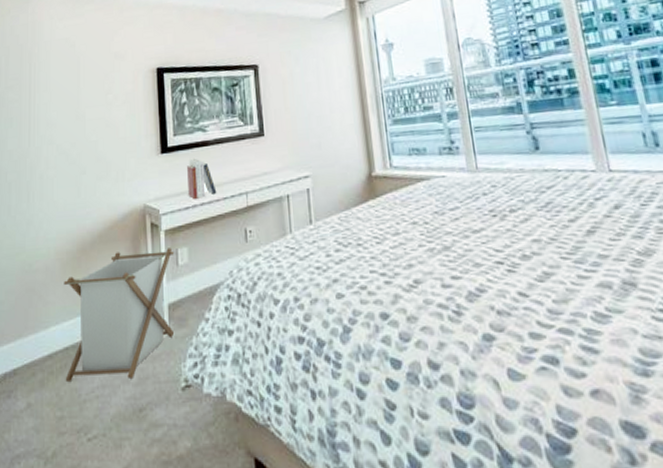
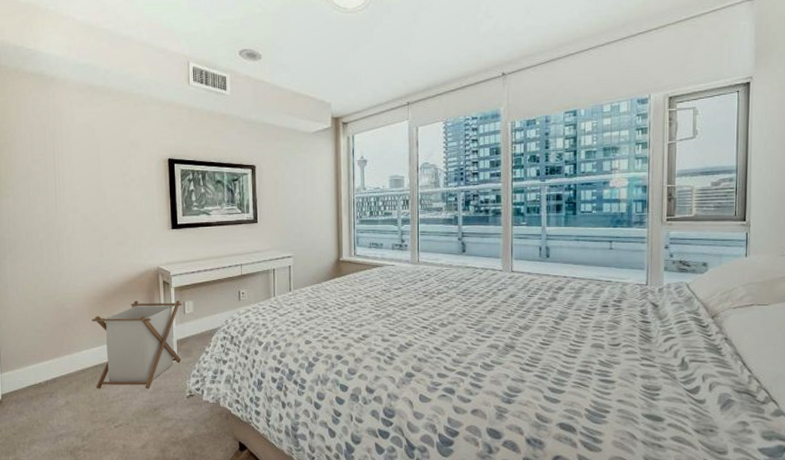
books: present [187,158,217,199] -> none [194,235,217,266]

